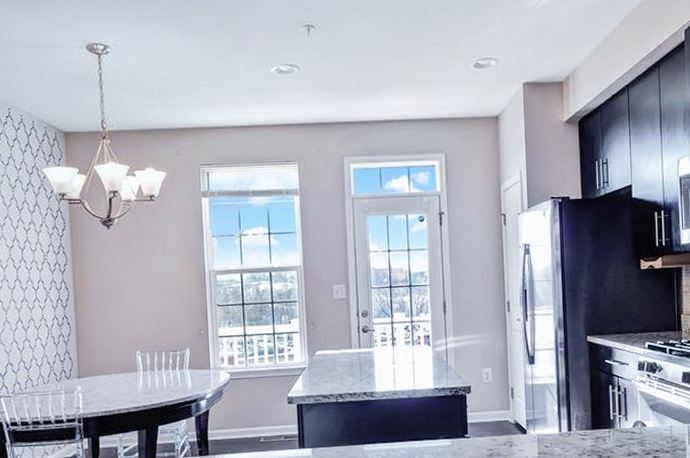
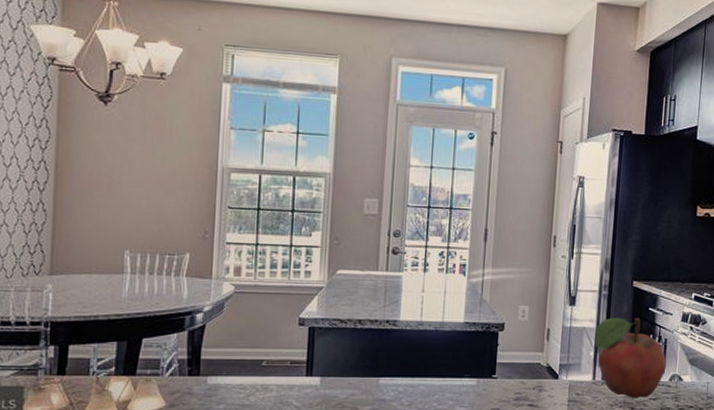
fruit: none [555,370,628,447] -> present [594,317,667,398]

